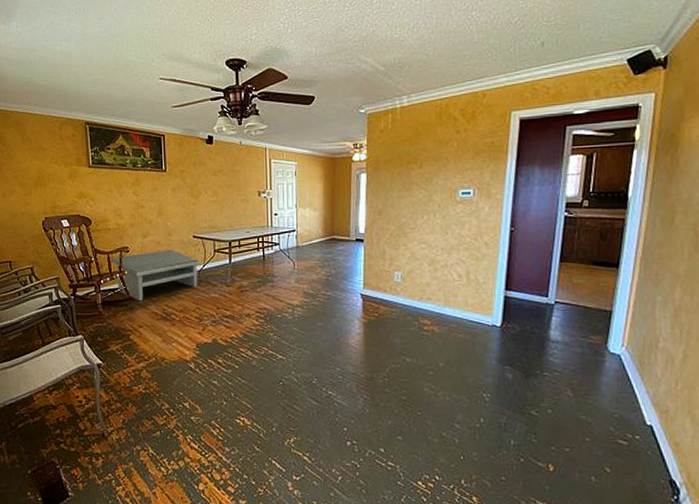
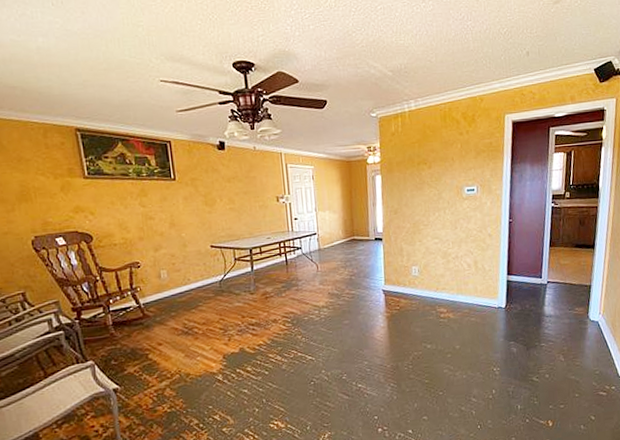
coffee table: present [111,250,199,302] -> none [120,262,220,319]

